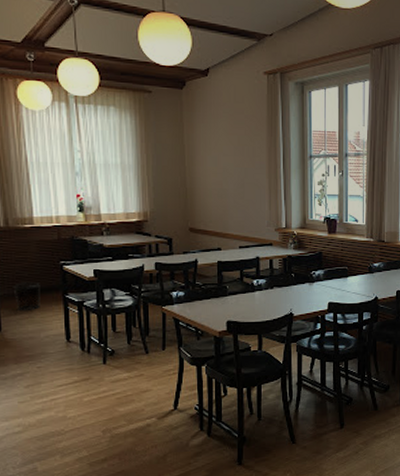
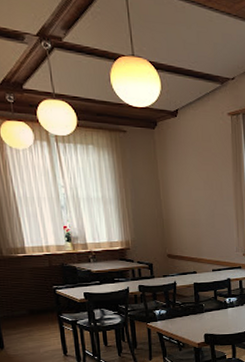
waste bin: present [13,282,40,312] -> none [11,305,38,331]

